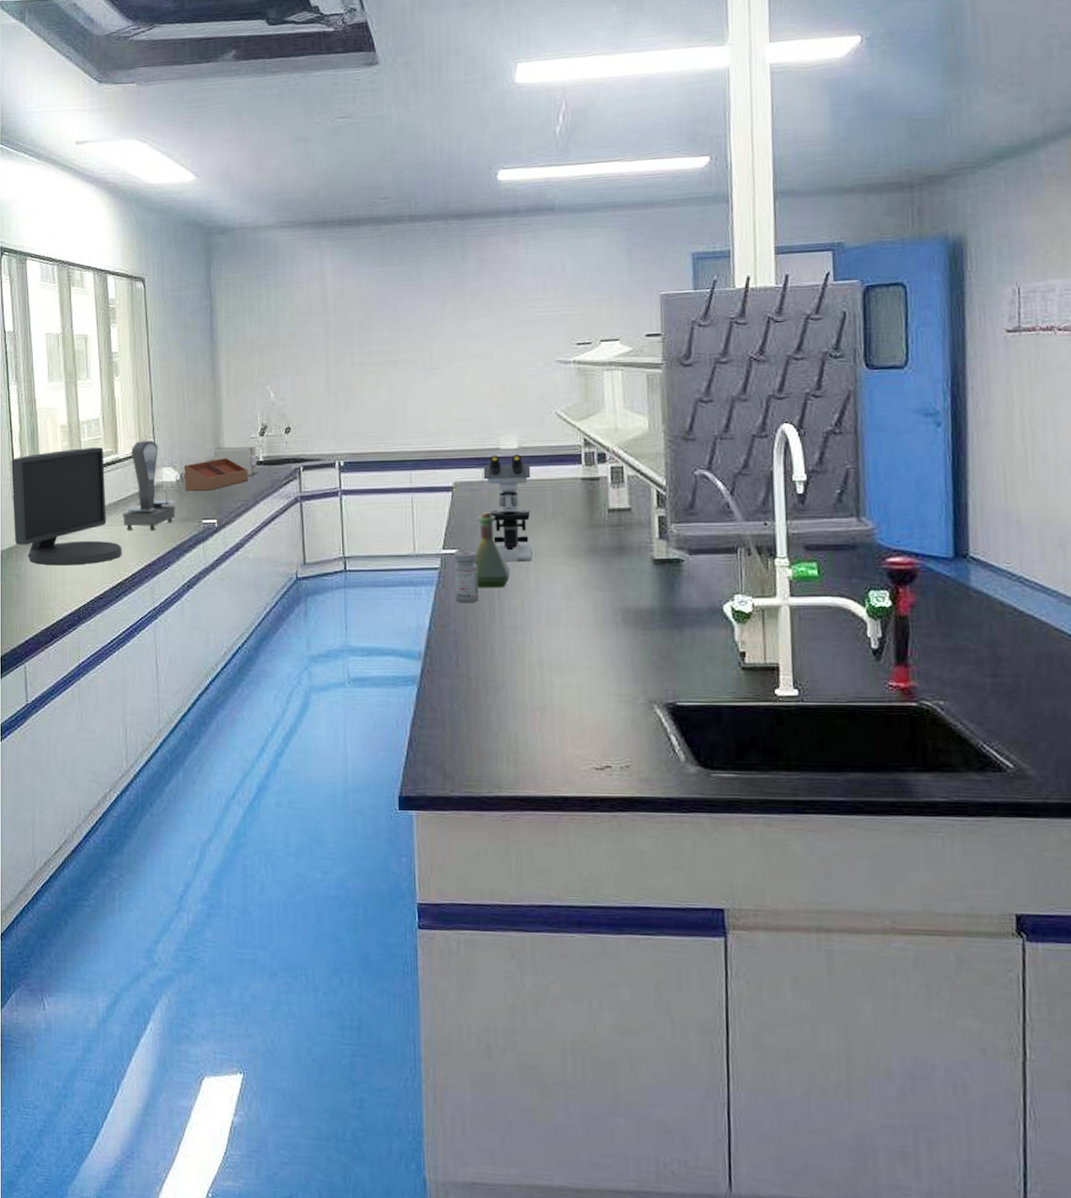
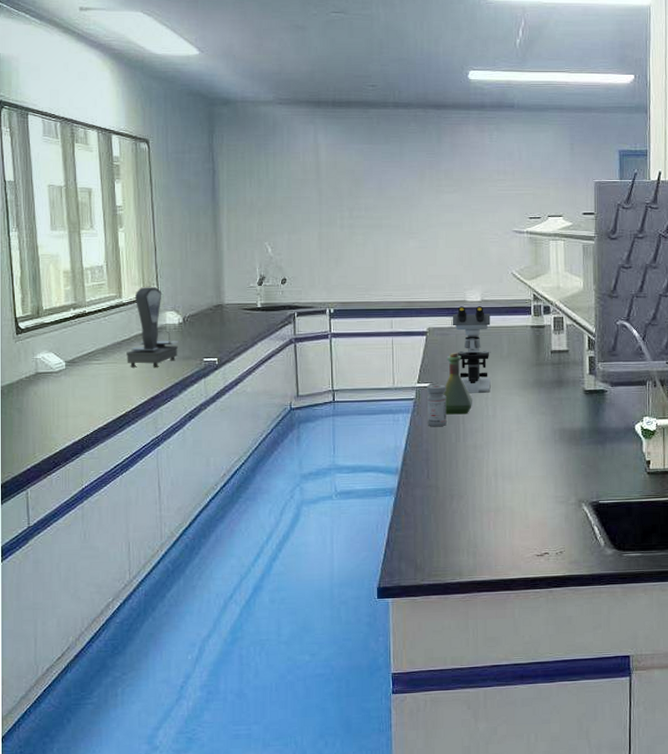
monitor: present [12,447,122,566] -> none [12,292,125,400]
storage bin: present [183,458,248,492] -> none [186,304,247,334]
box: present [213,445,257,478] -> none [215,294,255,322]

